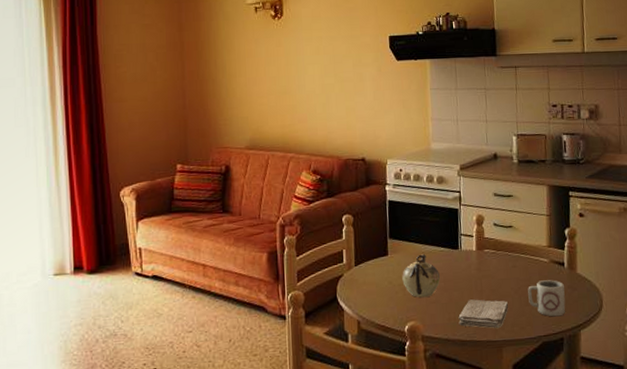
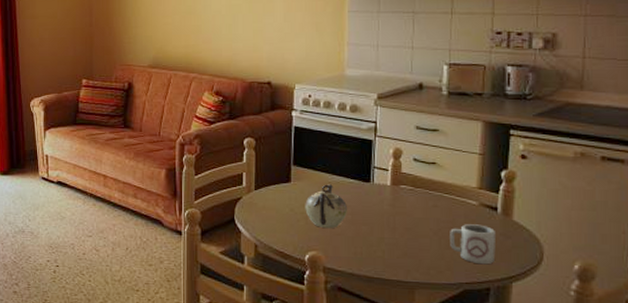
washcloth: present [458,299,509,329] -> none [365,236,426,270]

